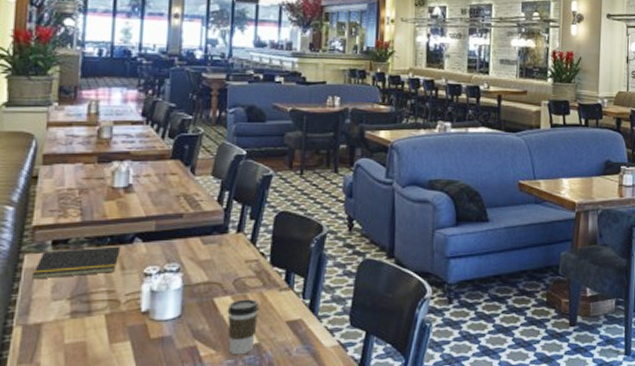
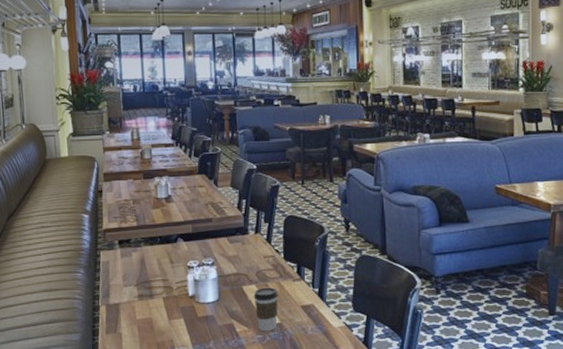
notepad: present [32,246,121,280] -> none [108,244,169,271]

